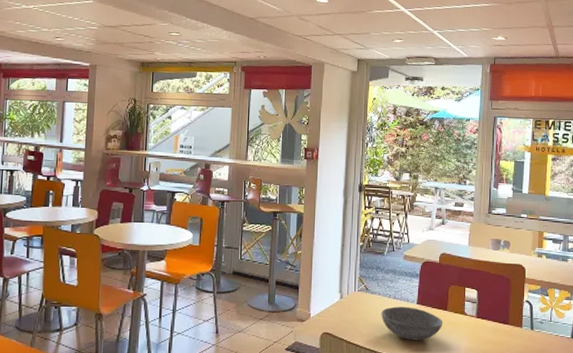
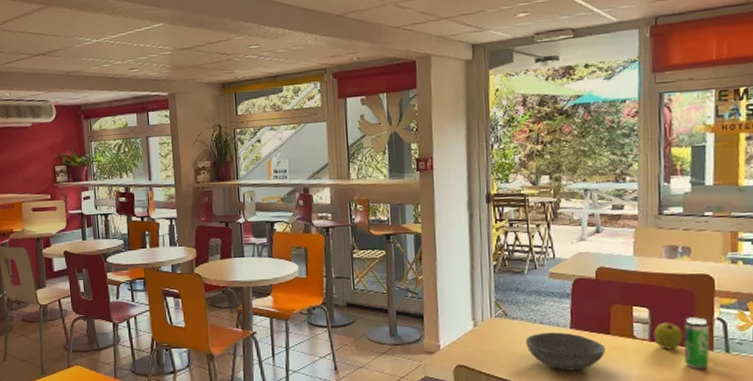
apple: none [479,301,501,326] -> present [653,321,683,350]
beverage can: none [500,299,521,343] -> present [683,317,711,370]

